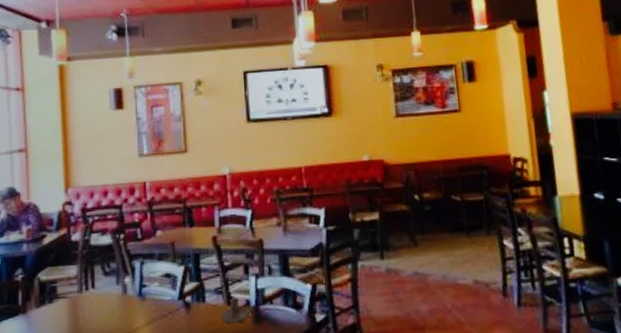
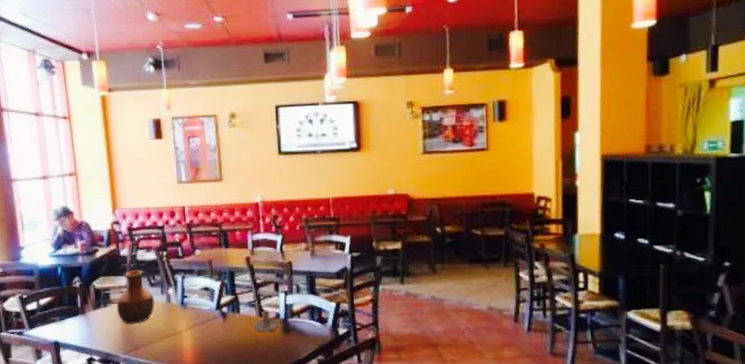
vase: none [64,256,108,323] -> present [116,269,155,325]

